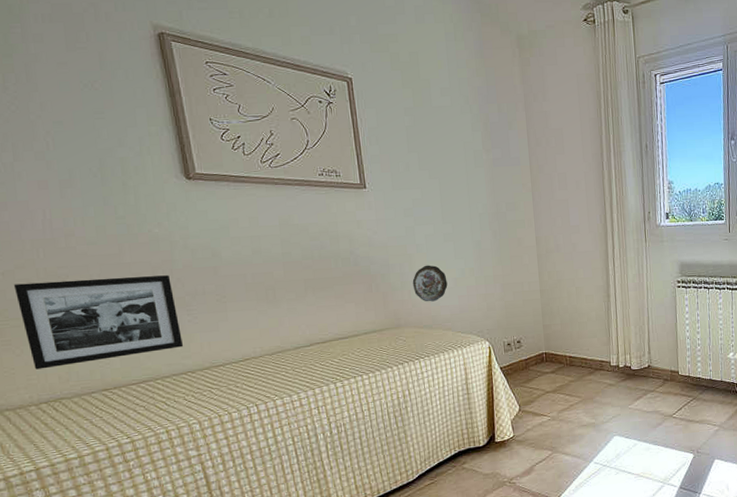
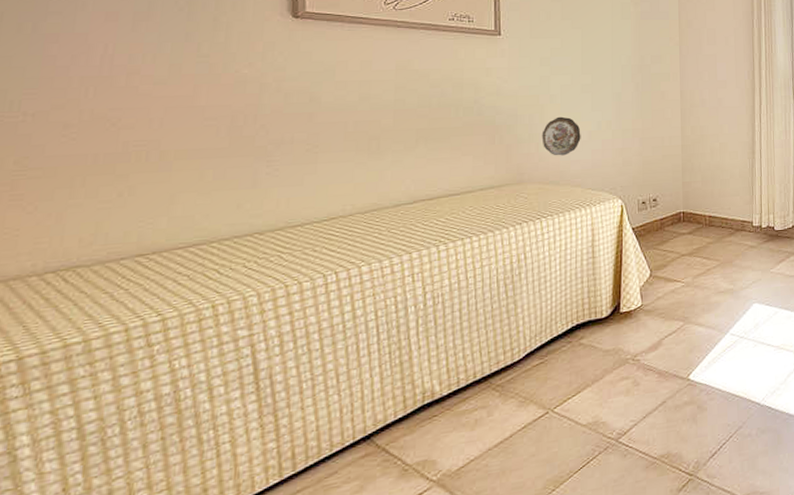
picture frame: present [13,275,184,370] -> none [44,121,255,231]

